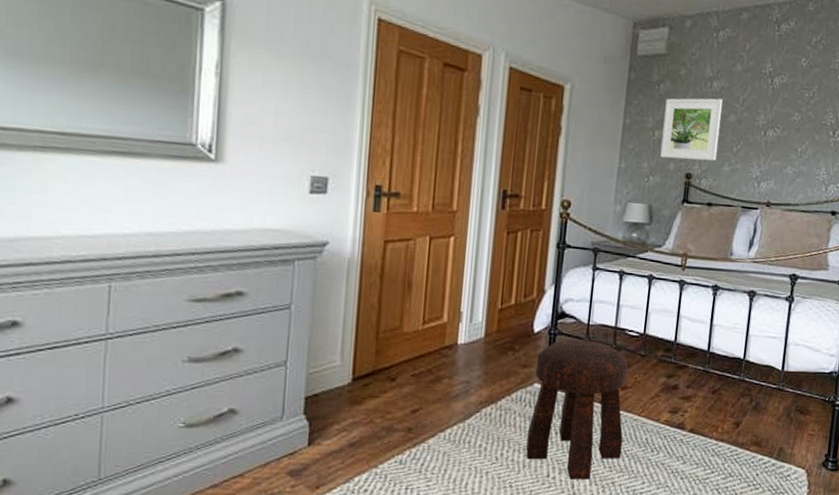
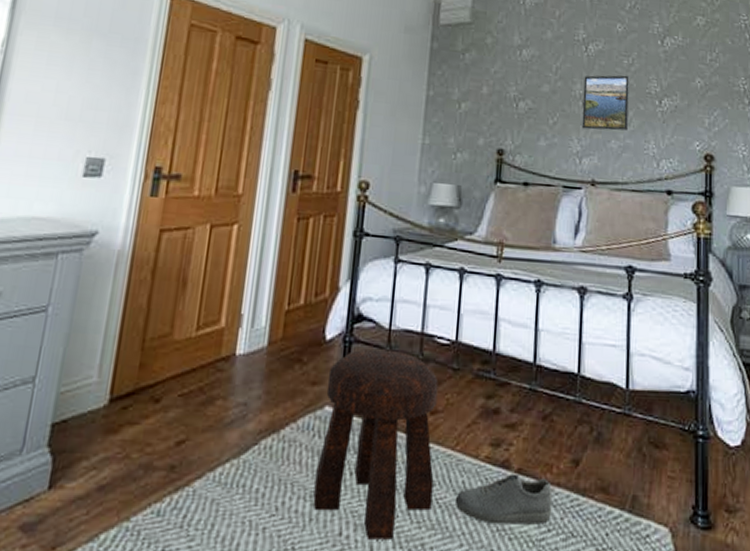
shoe: none [639,432,717,468] -> present [454,473,553,525]
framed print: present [660,98,722,161] -> none [468,67,534,135]
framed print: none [762,107,809,159] -> present [581,75,630,131]

